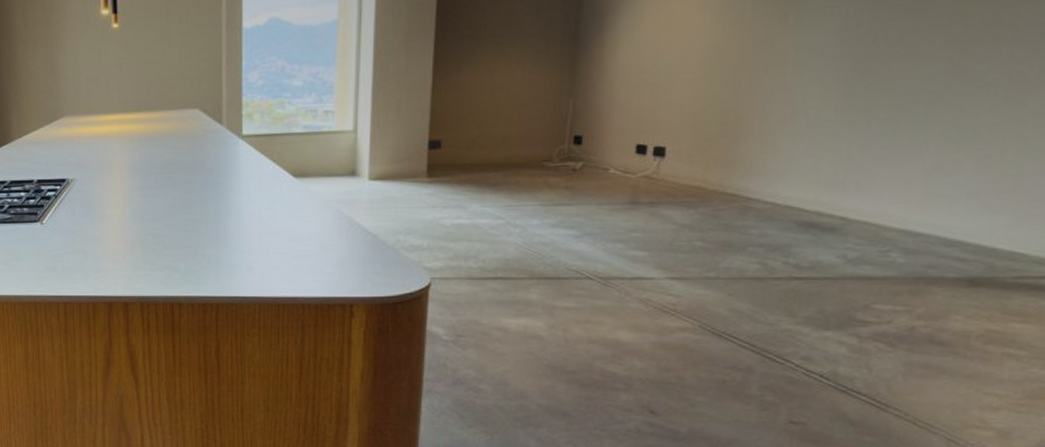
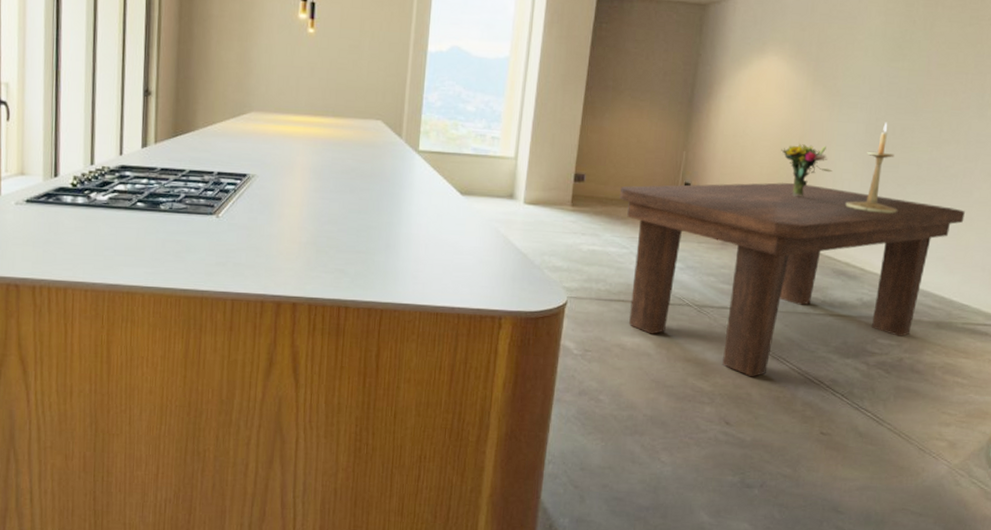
dining table: none [487,119,1013,358] -> present [619,182,965,377]
bouquet: none [708,68,790,137] -> present [780,144,832,197]
candlestick: none [813,28,897,146] -> present [845,123,897,214]

